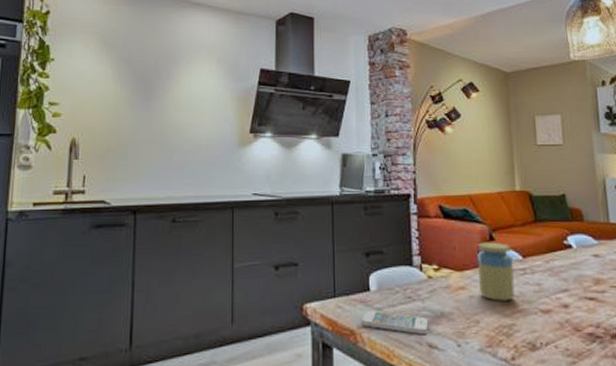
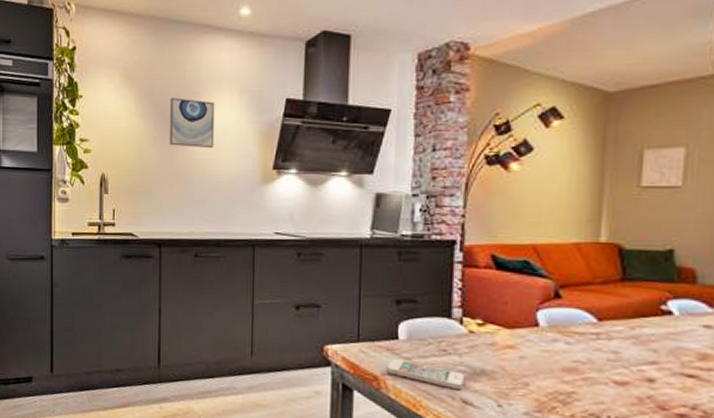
wall art: none [147,64,194,113] -> present [169,98,215,149]
jar: present [476,242,515,301] -> none [533,299,585,367]

